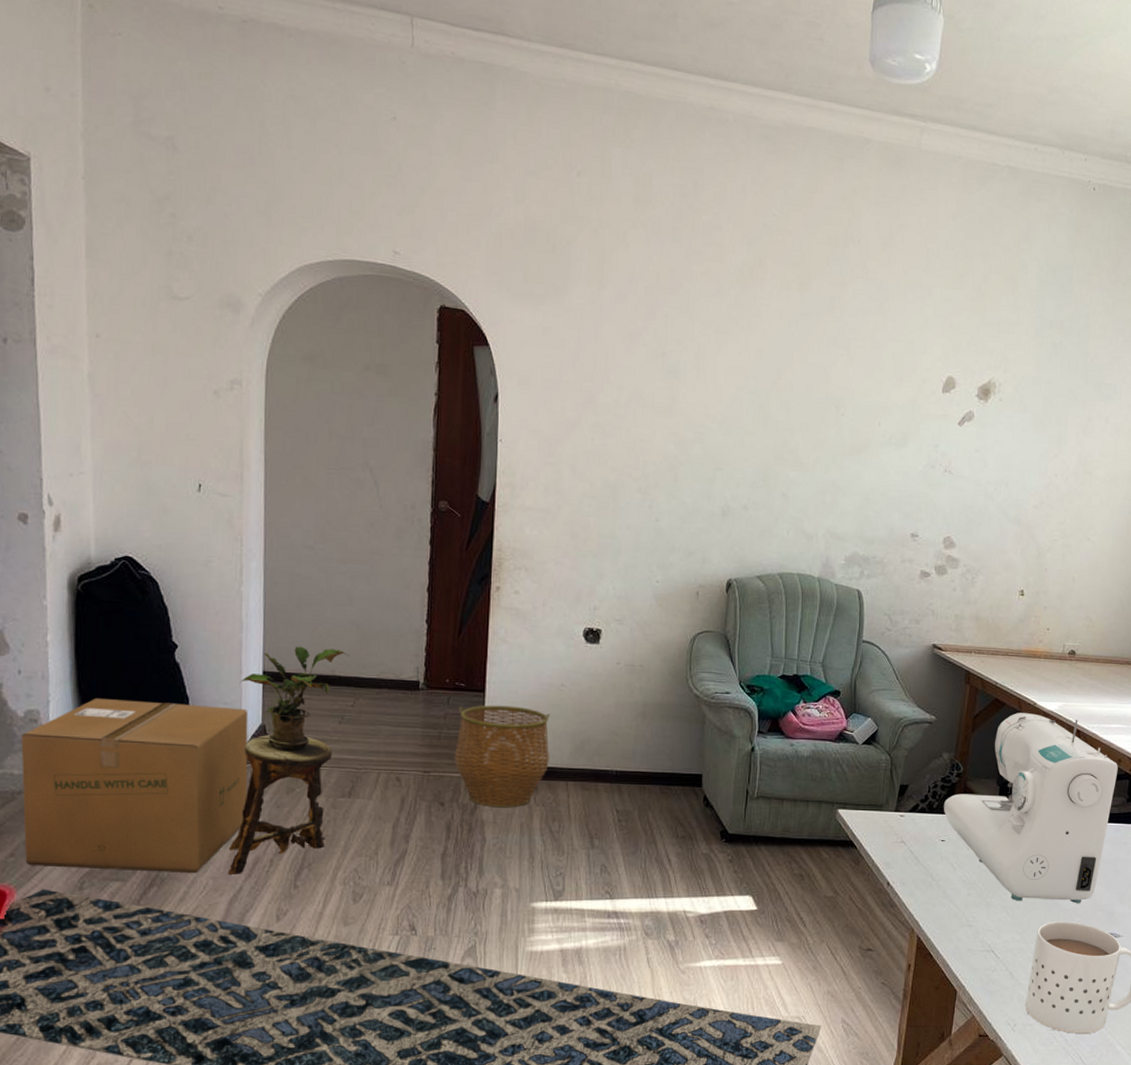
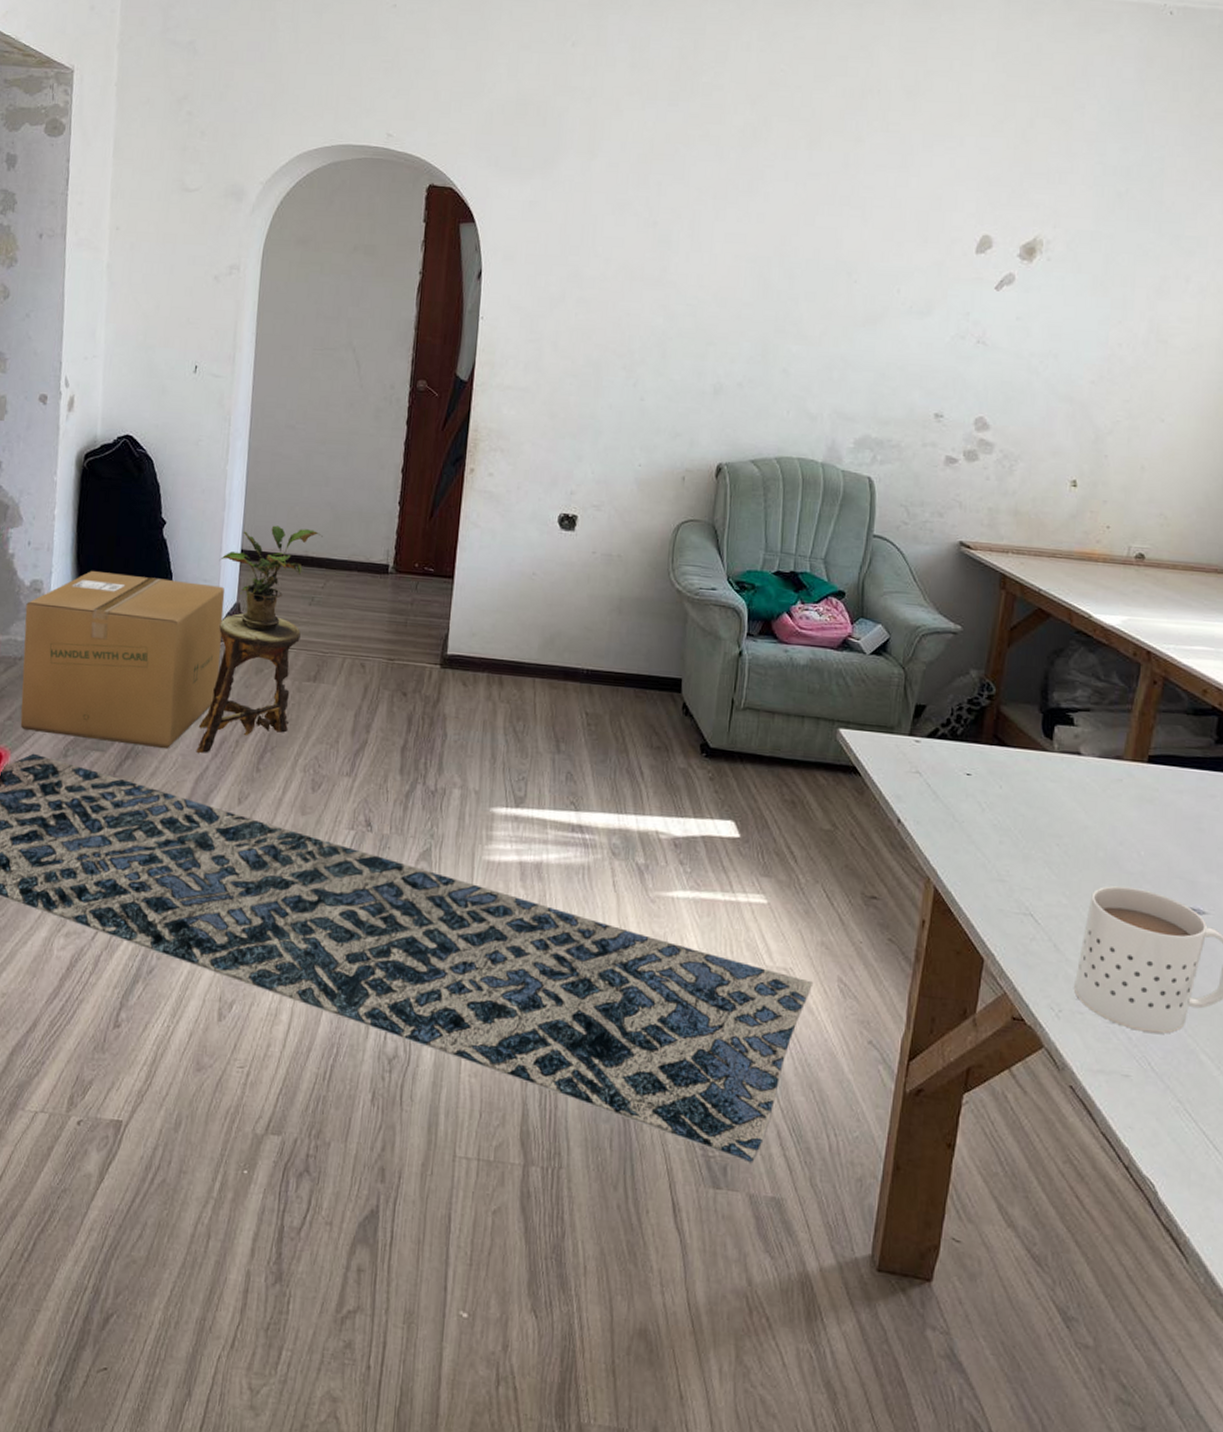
basket: present [454,705,551,808] -> none [419,592,520,703]
sewing machine: present [944,713,1118,903] -> none [970,626,1203,866]

